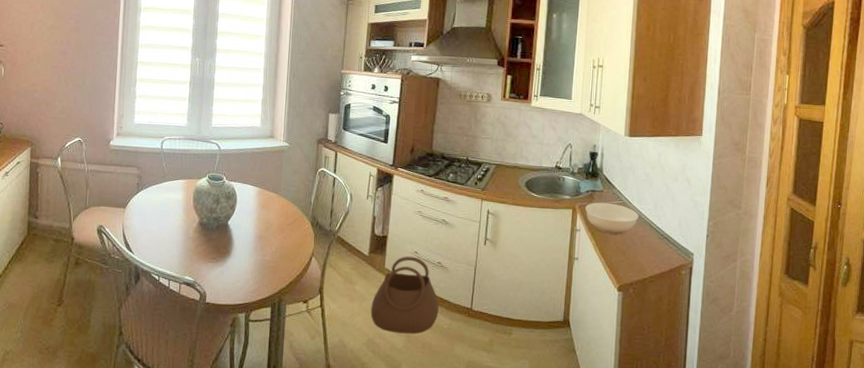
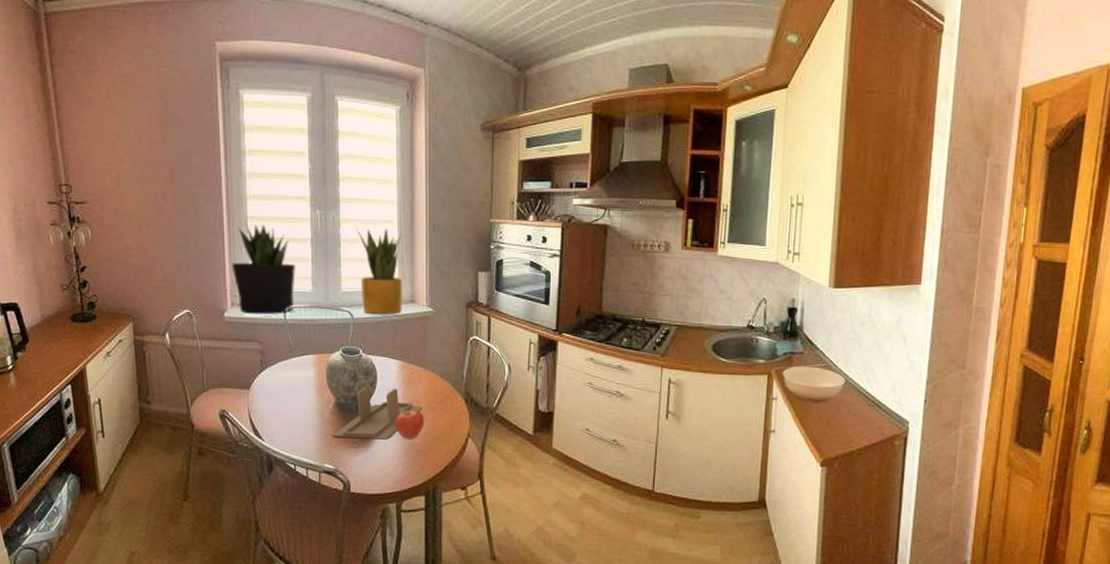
planter: none [120,63,174,145] -> present [231,219,295,315]
napkin holder: none [194,209,274,256] -> present [333,387,422,440]
planter: none [228,74,268,147] -> present [356,228,403,314]
fruit: none [249,226,276,256] -> present [395,405,425,439]
basket: present [370,256,439,334] -> none [538,434,616,521]

